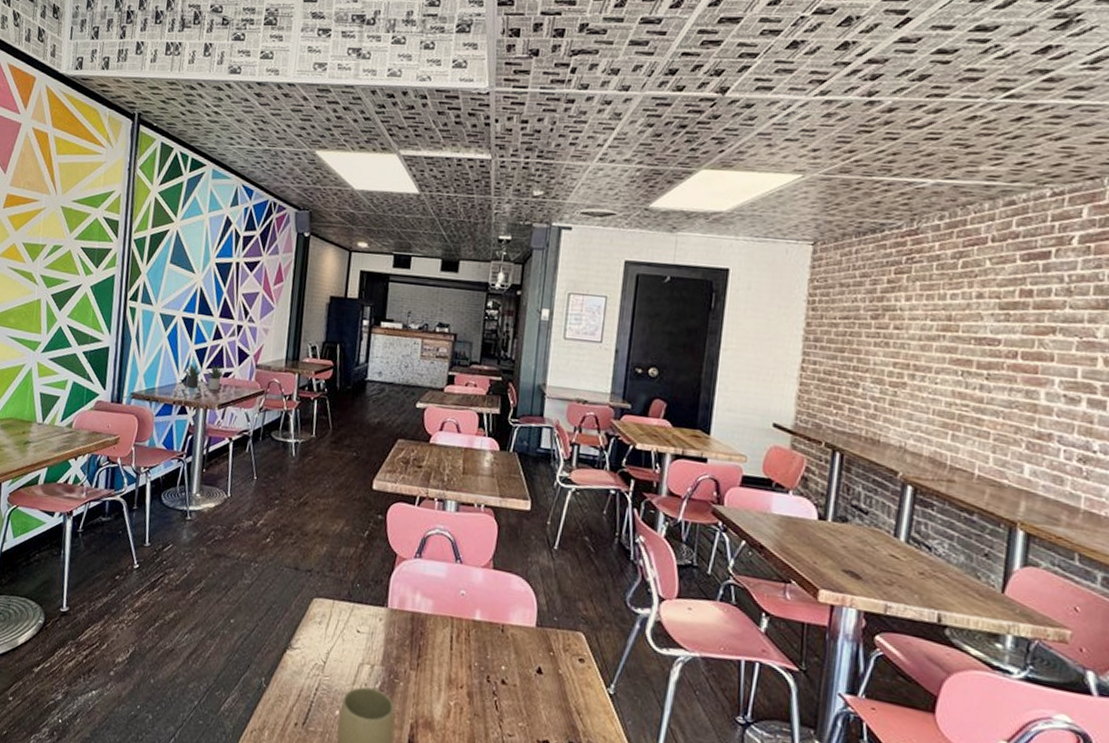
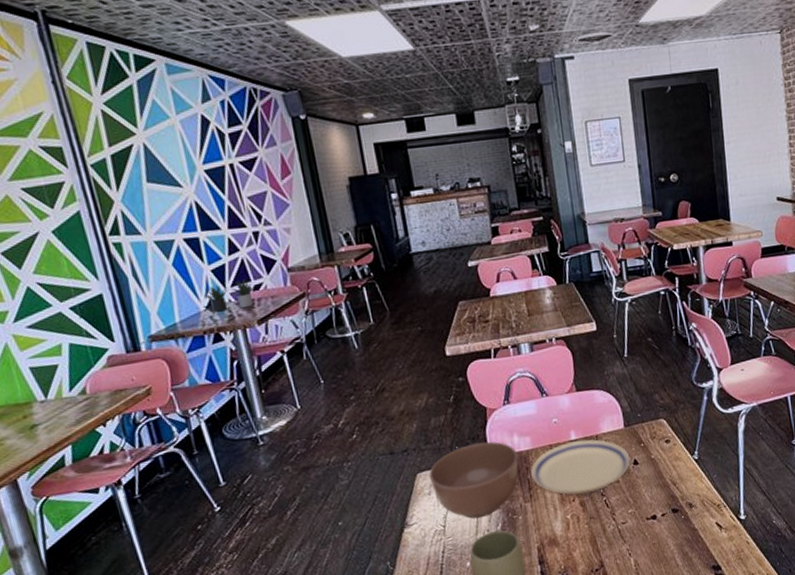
bowl: none [324,586,416,669] -> present [428,441,519,519]
plate: none [424,620,535,688] -> present [530,439,631,496]

